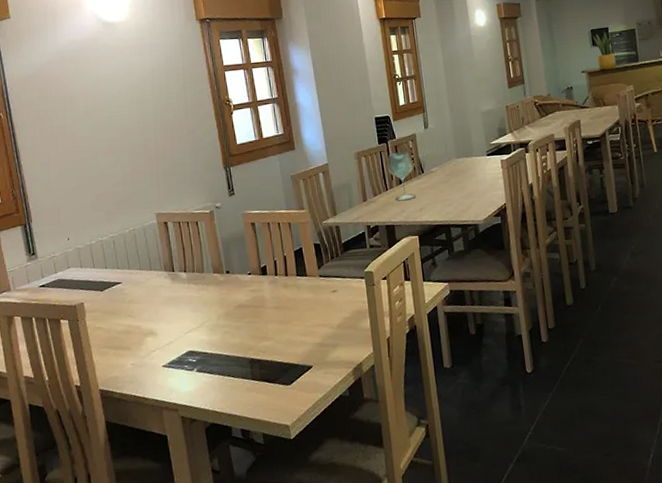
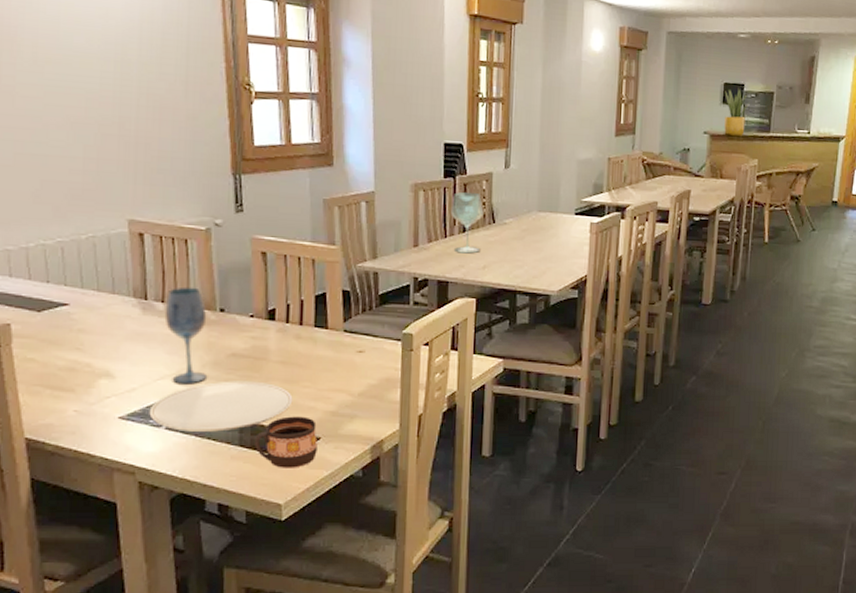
plate: none [183,325,288,372] -> present [149,381,293,432]
wineglass: none [187,257,223,334] -> present [164,287,208,384]
cup: none [263,349,311,395] -> present [255,416,318,468]

